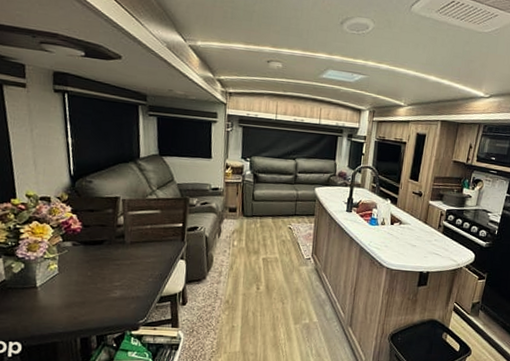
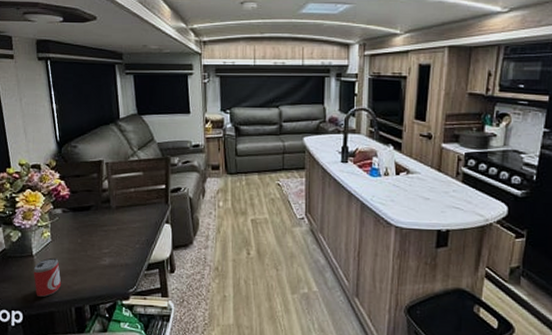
beer can: none [36,289,68,328] -> present [33,257,62,297]

